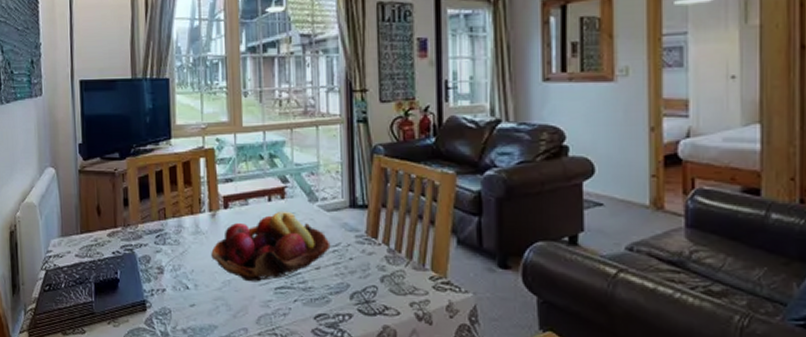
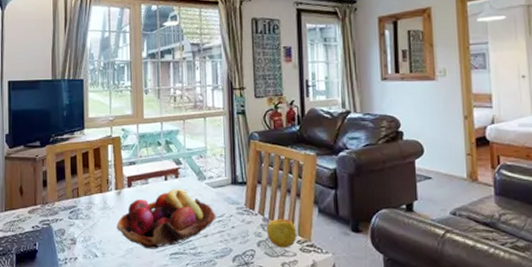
apple: none [392,249,430,285] -> present [266,218,297,248]

